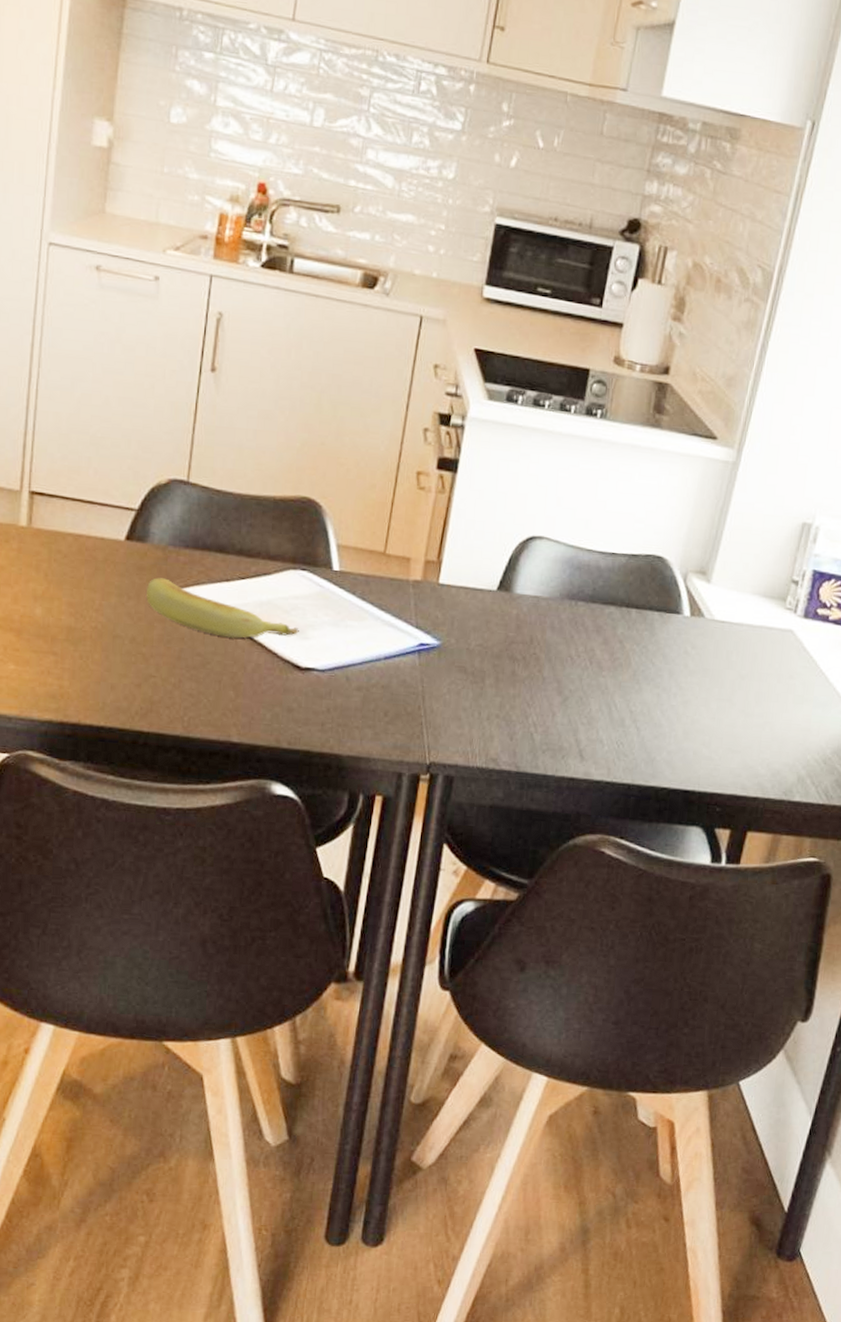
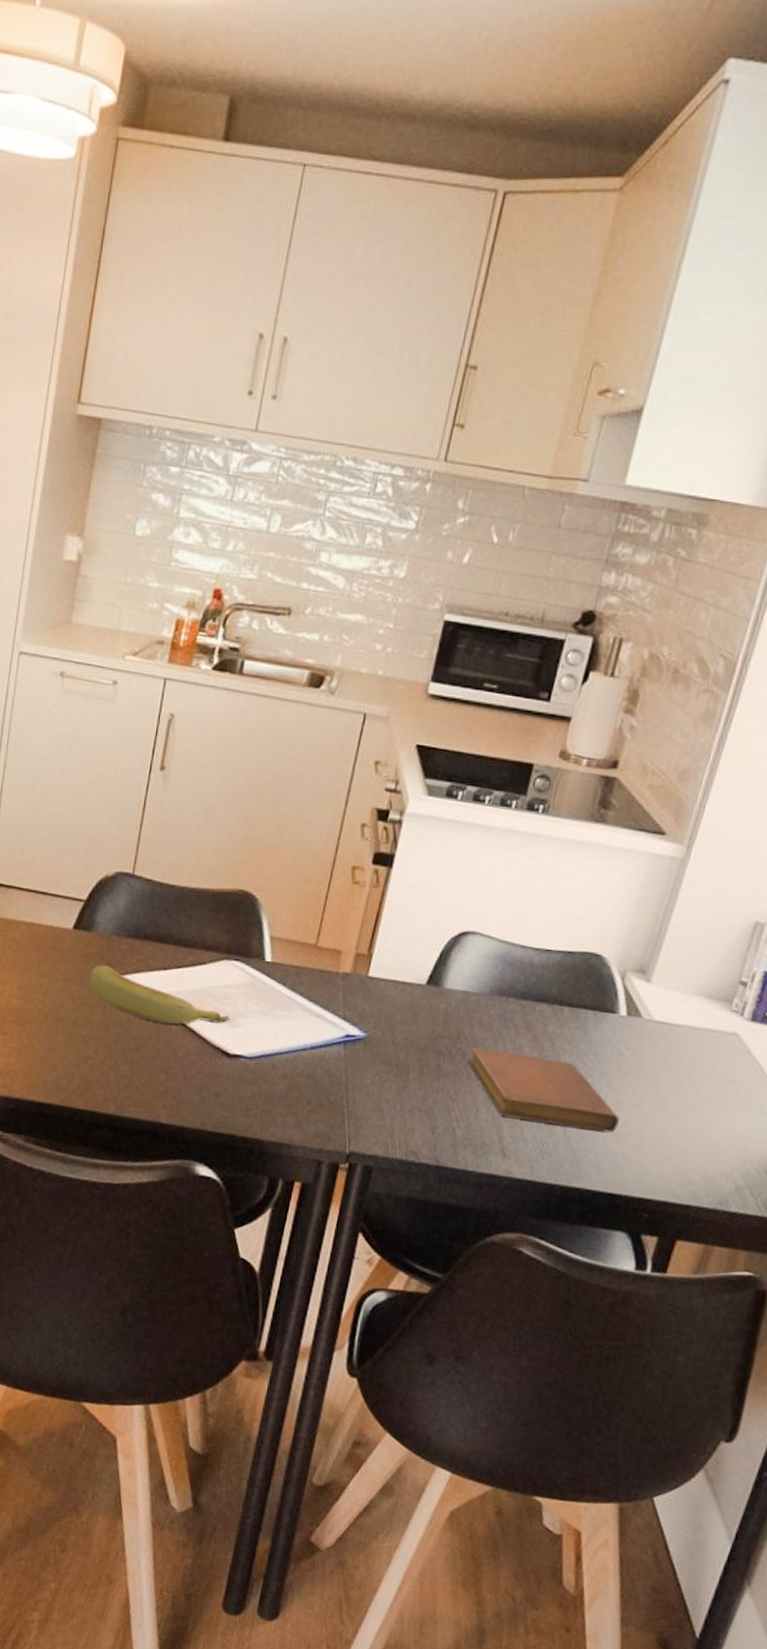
notebook: none [541,651,689,731] -> present [467,1047,620,1133]

